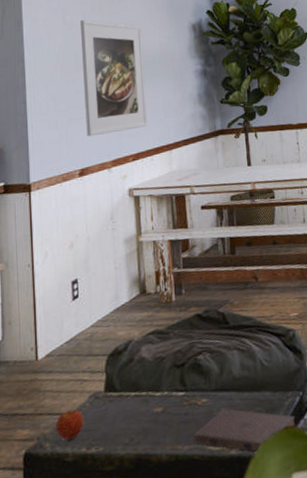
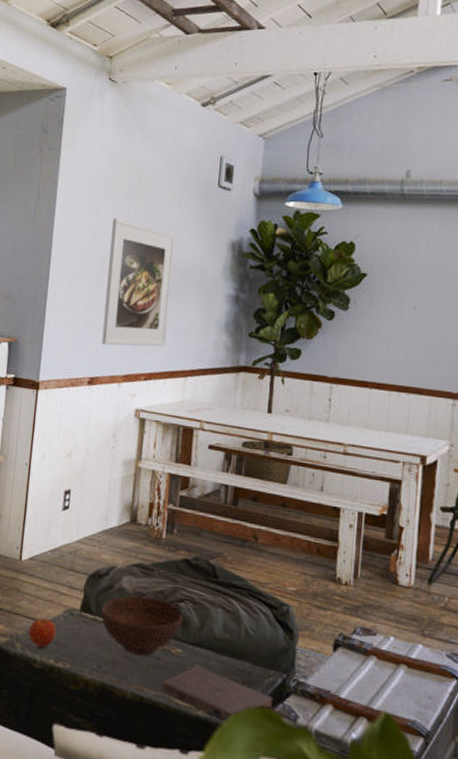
bowl: none [124,357,204,418] -> present [100,595,184,656]

